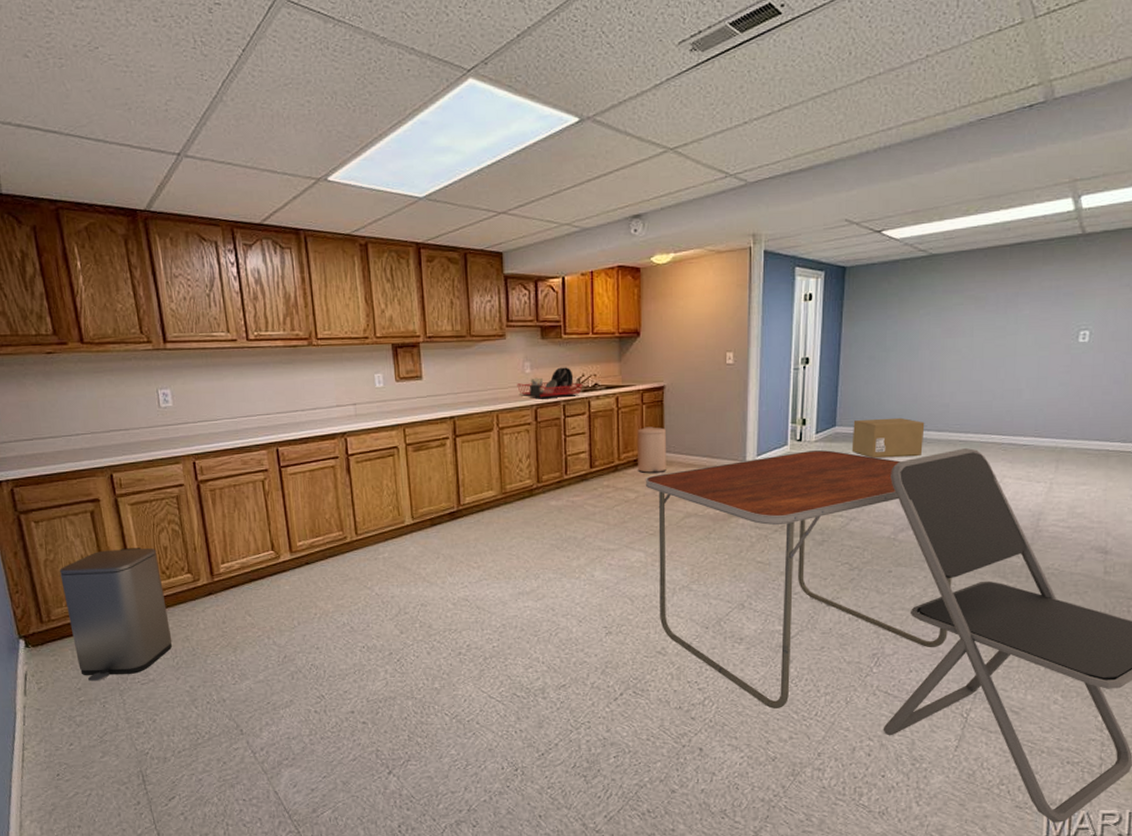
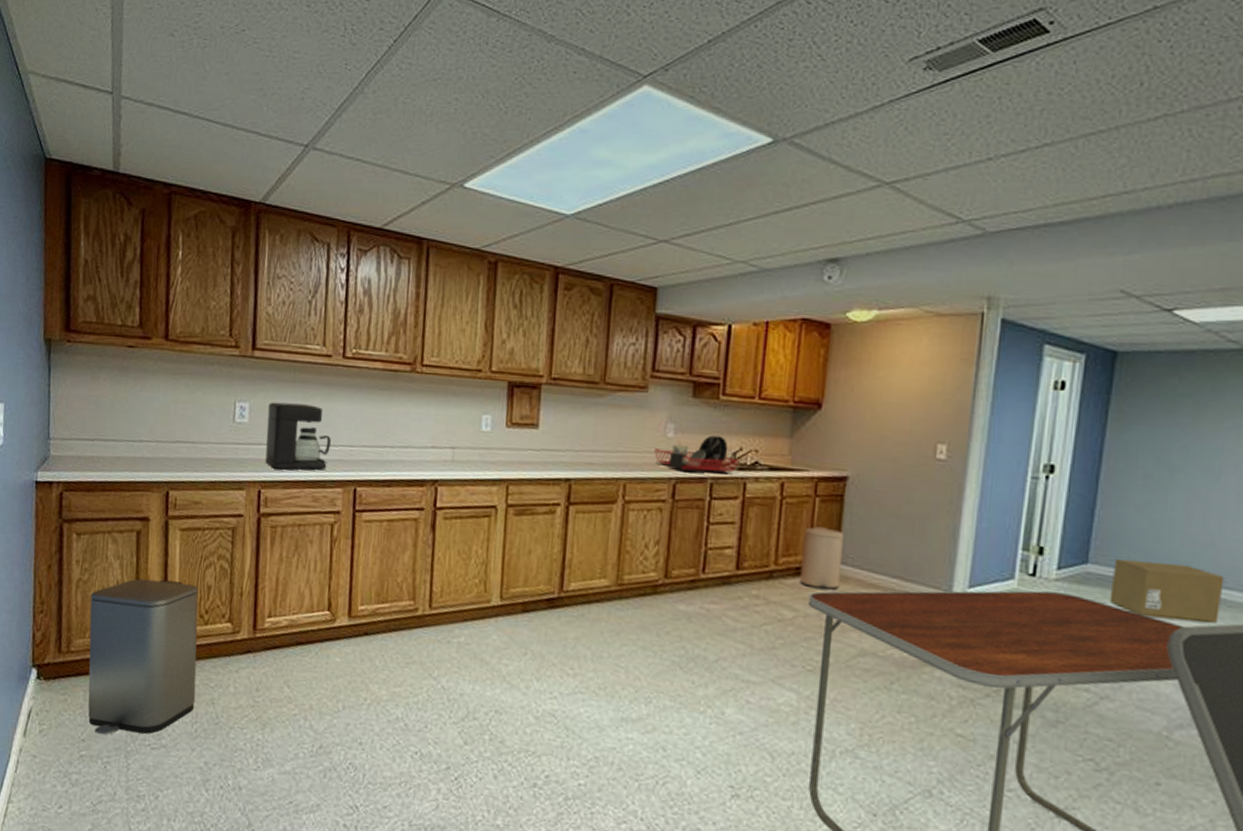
coffee maker: none [188,384,250,442] -> present [265,402,331,470]

